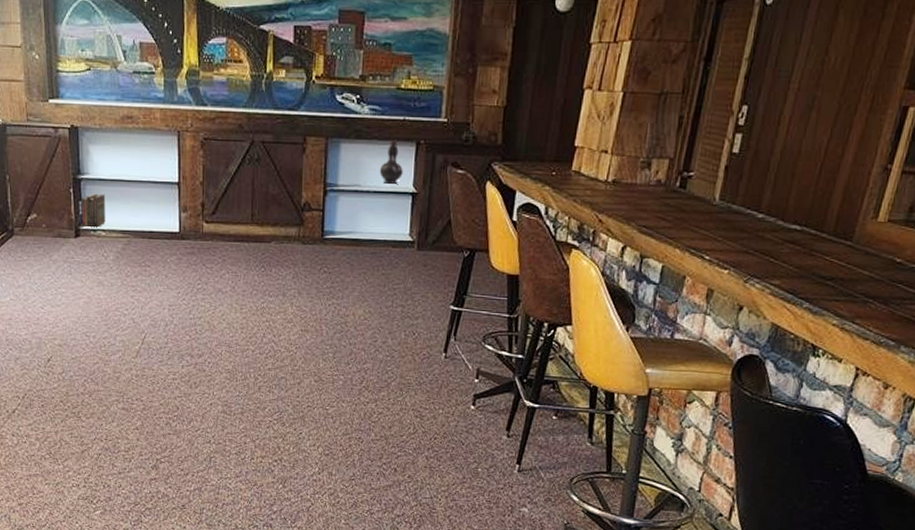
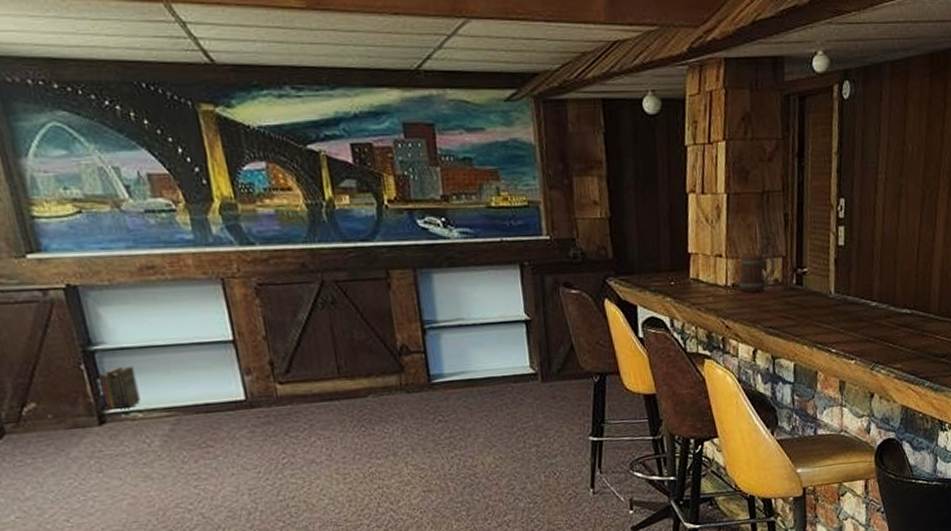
decorative vase: present [379,139,403,184] -> none [483,263,511,314]
beer mug: none [620,152,661,191] -> present [739,253,775,293]

